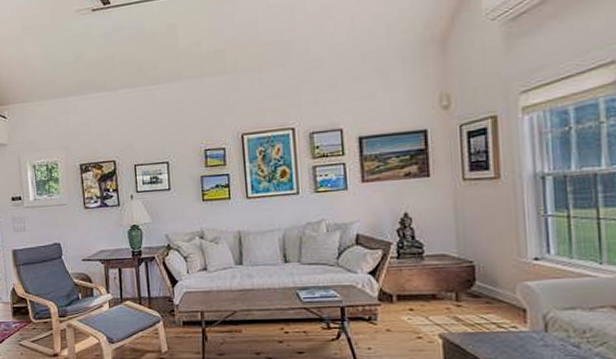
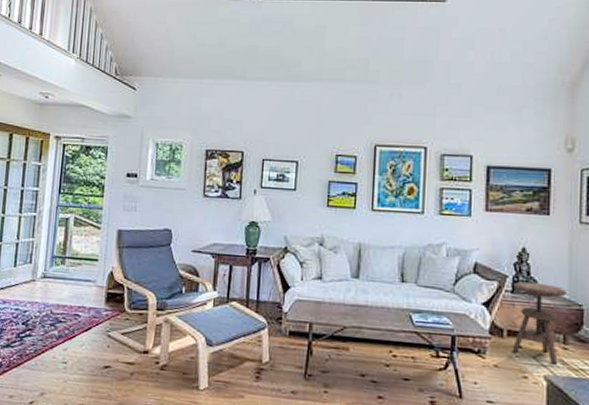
side table: none [397,245,457,322] -> present [512,281,568,365]

